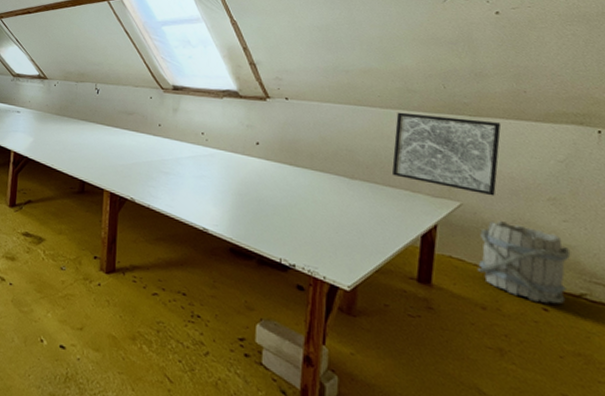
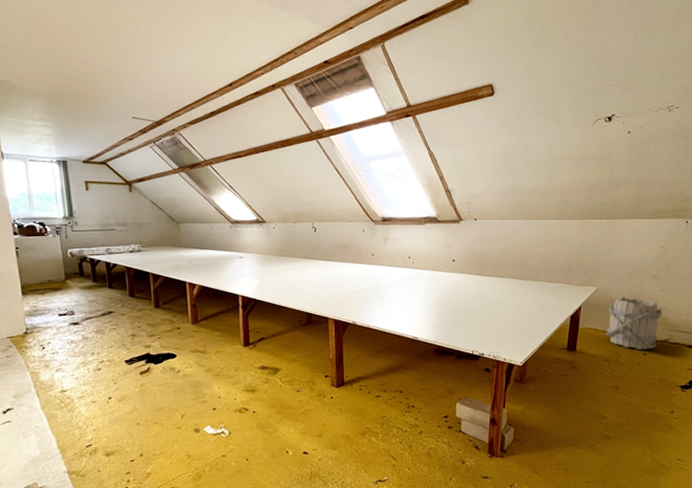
wall art: present [391,112,502,196] -> none [552,221,627,279]

